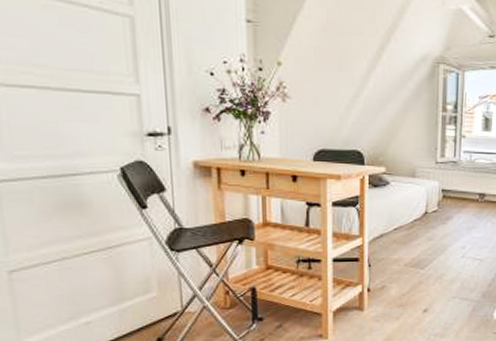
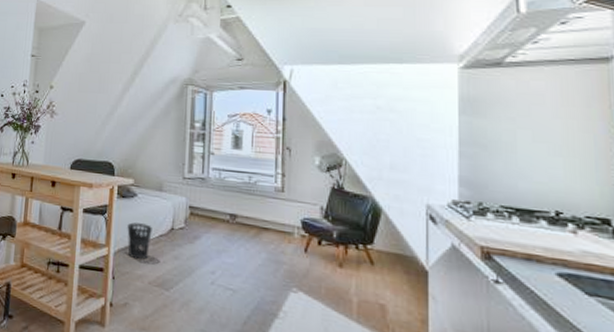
wastebasket: none [381,211,406,245] -> present [127,222,152,260]

